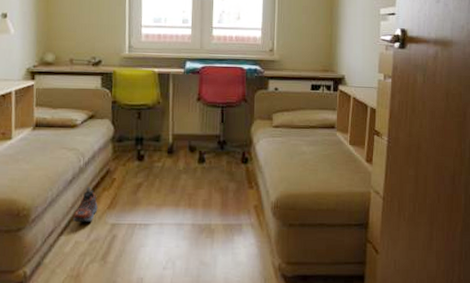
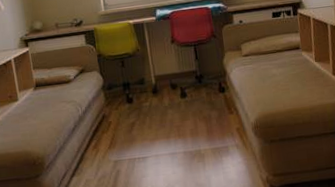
shoe: present [72,187,98,223] -> none [80,132,100,164]

